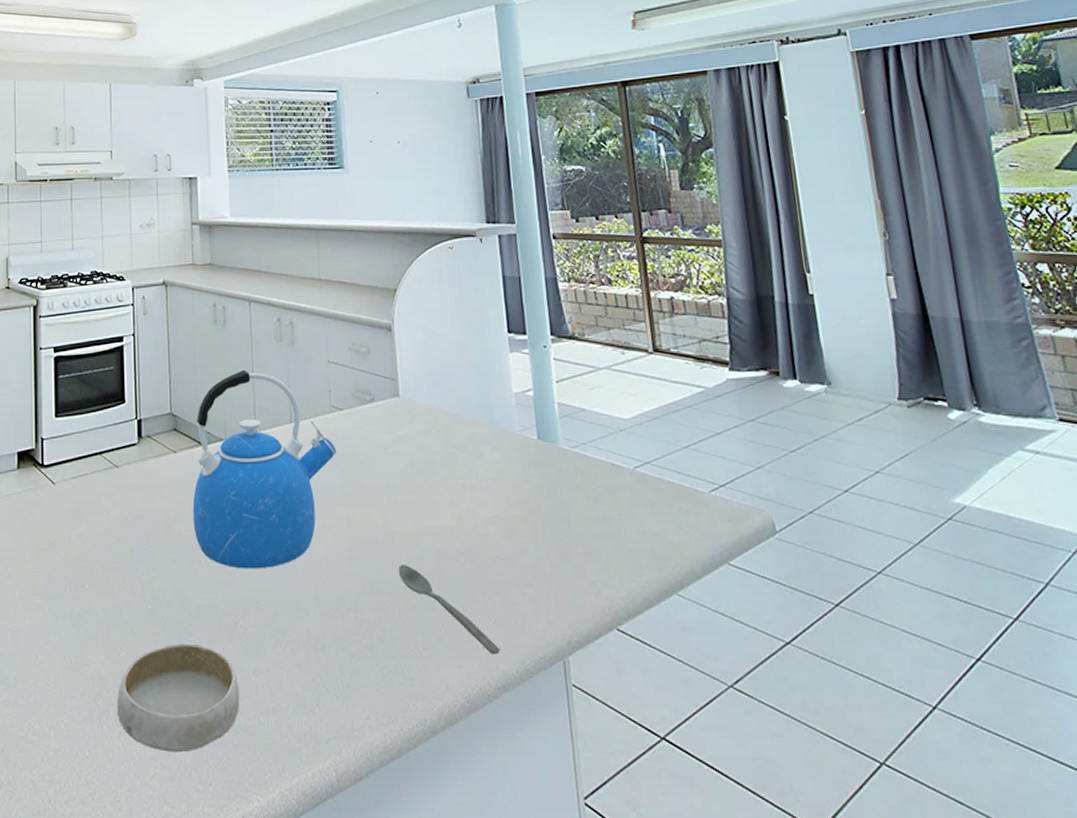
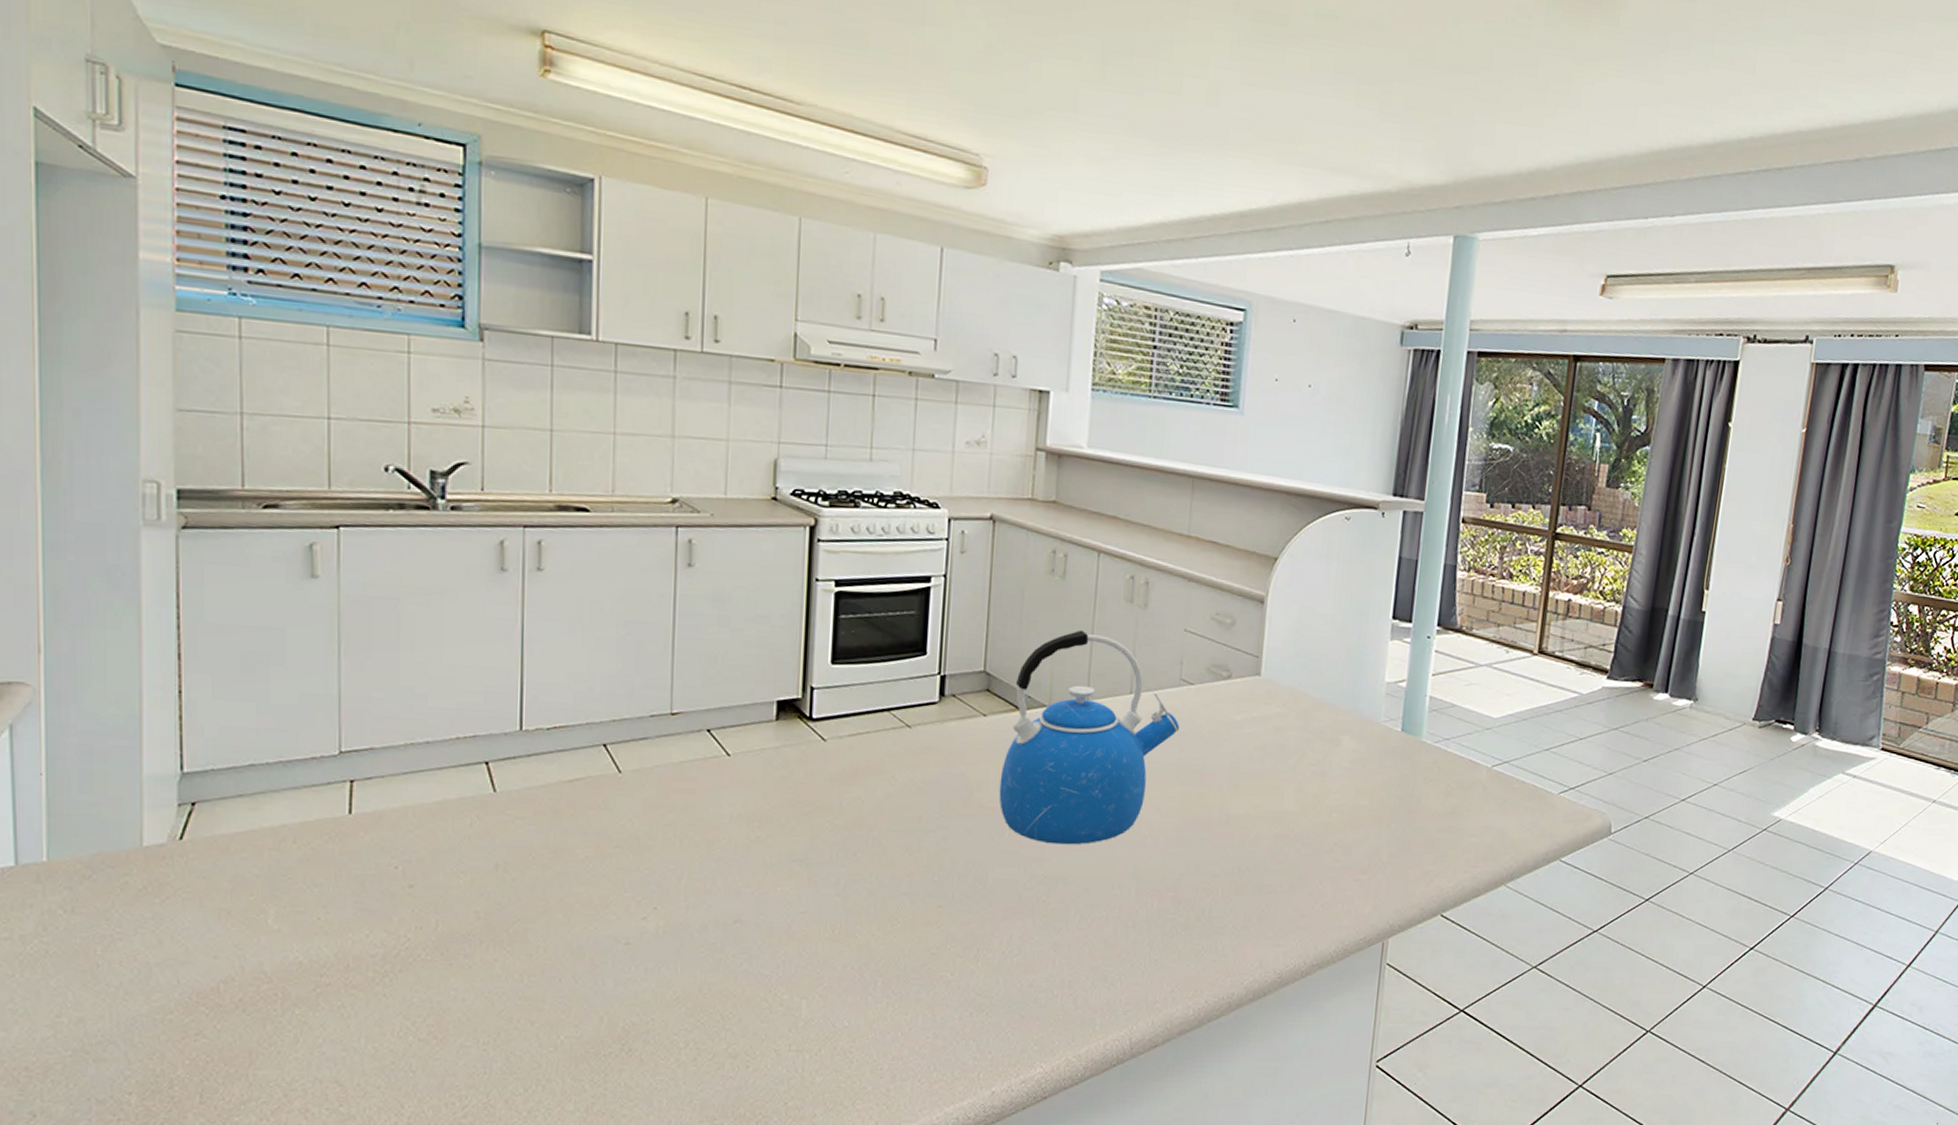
bowl: present [117,643,240,753] -> none [886,916,1034,1023]
spoon: present [399,565,501,655] -> none [1229,847,1322,935]

